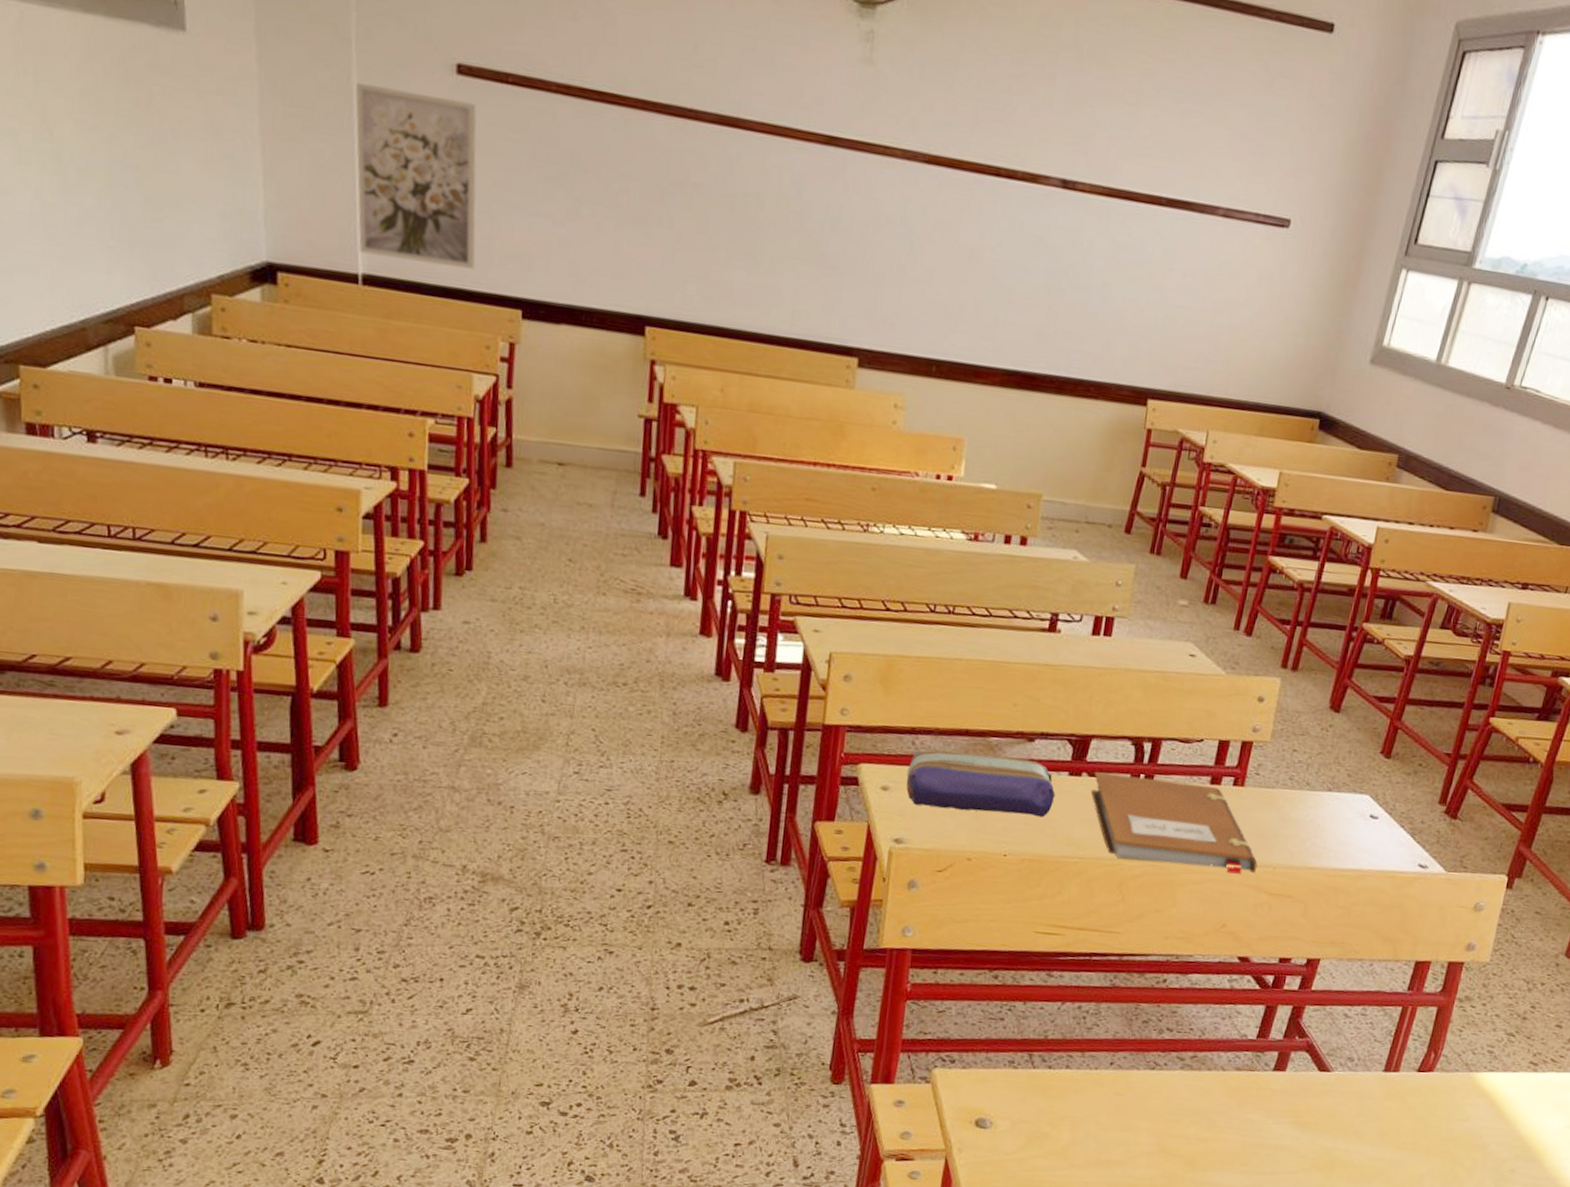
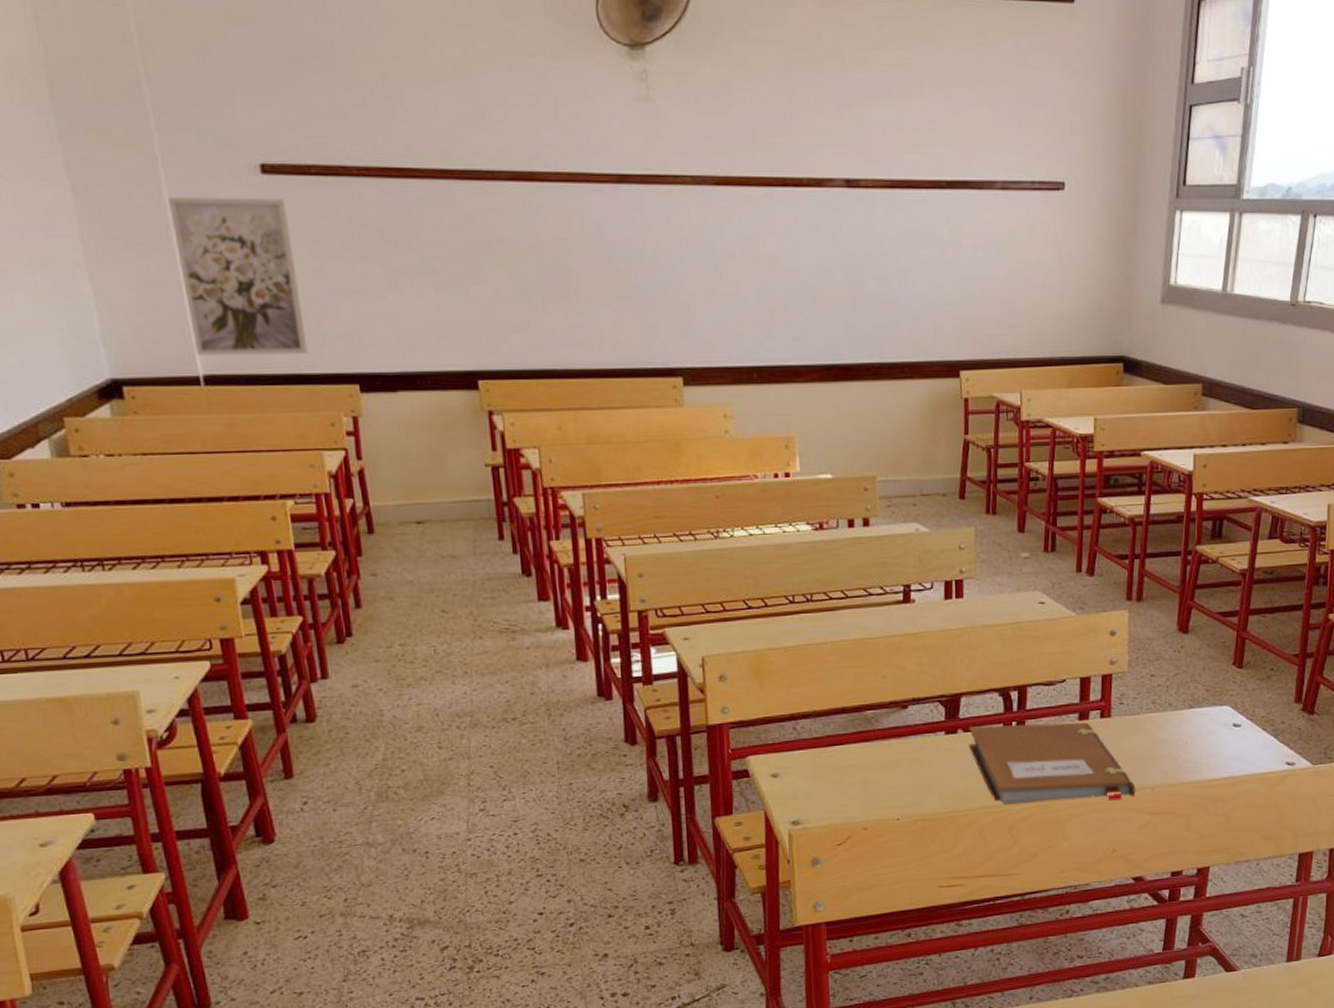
pencil case: present [906,750,1056,818] -> none [793,725,936,786]

